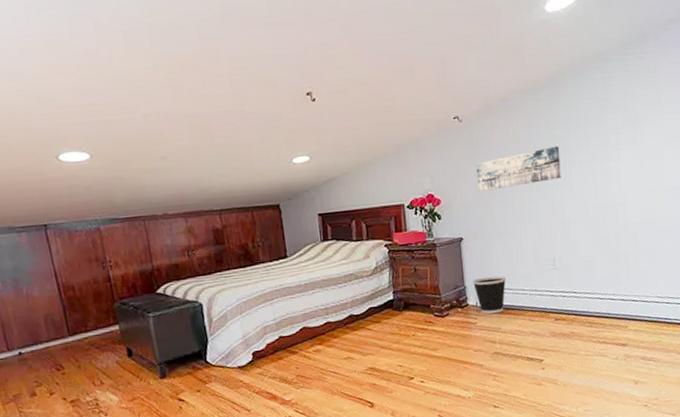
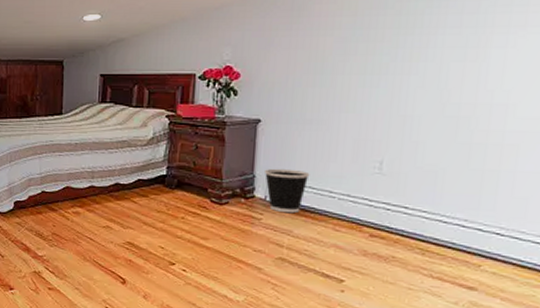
wall art: present [475,146,561,192] -> none [289,23,414,69]

